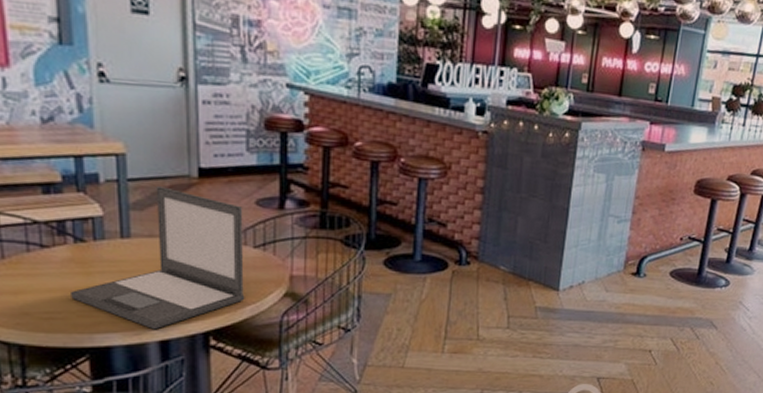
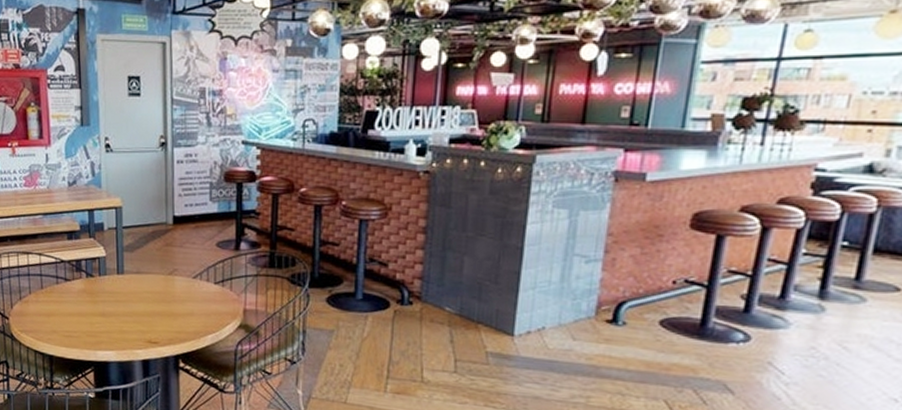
laptop: present [71,186,245,330] -> none [83,232,207,351]

